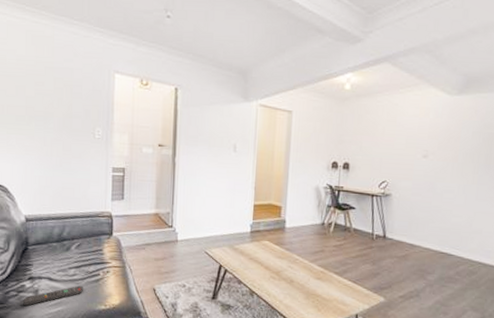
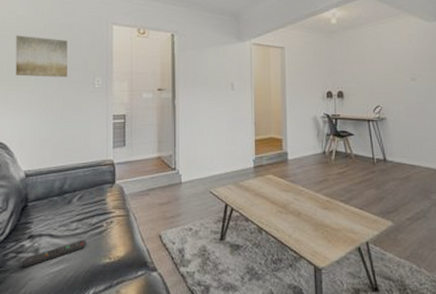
wall art: none [16,76,68,124] -> present [15,35,67,77]

